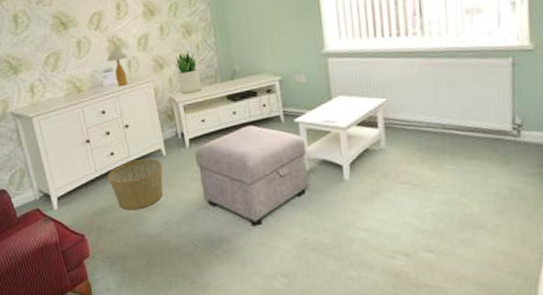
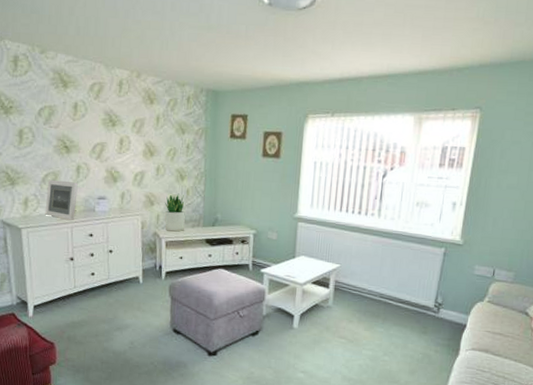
picture frame: none [50,59,84,100] -> present [45,179,78,220]
table lamp: present [106,46,129,86] -> none [101,177,123,214]
basket: present [108,158,163,211] -> none [85,282,138,328]

